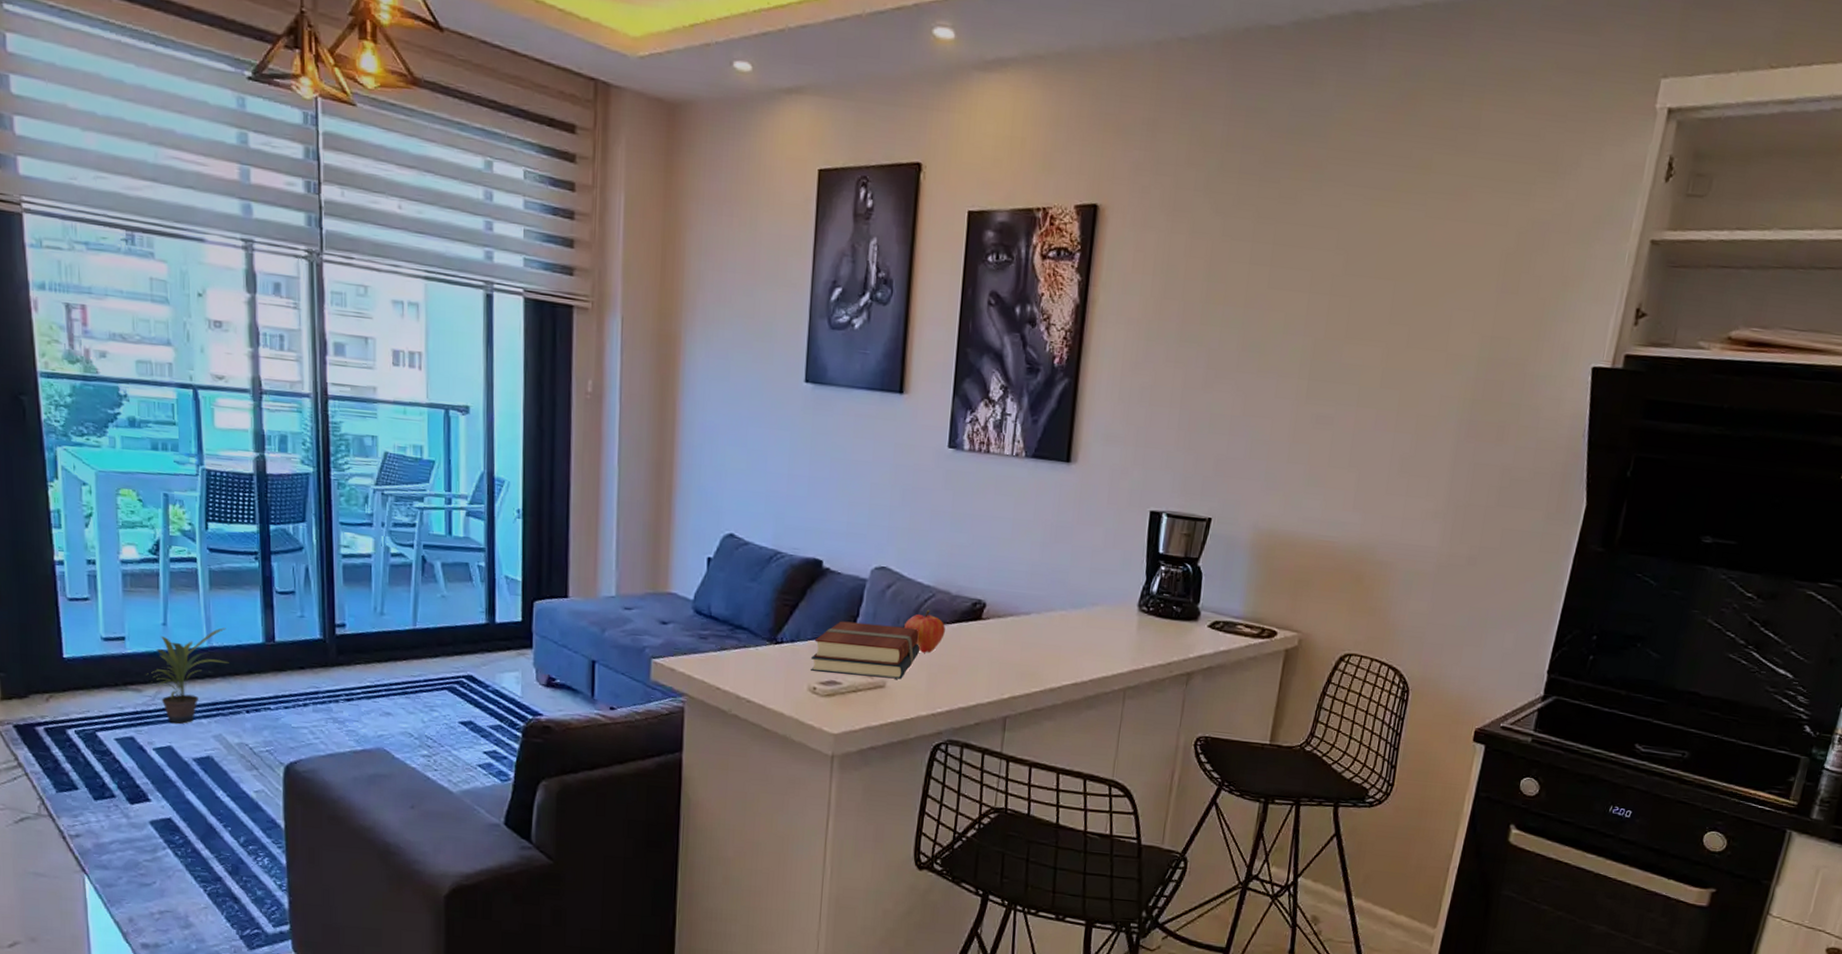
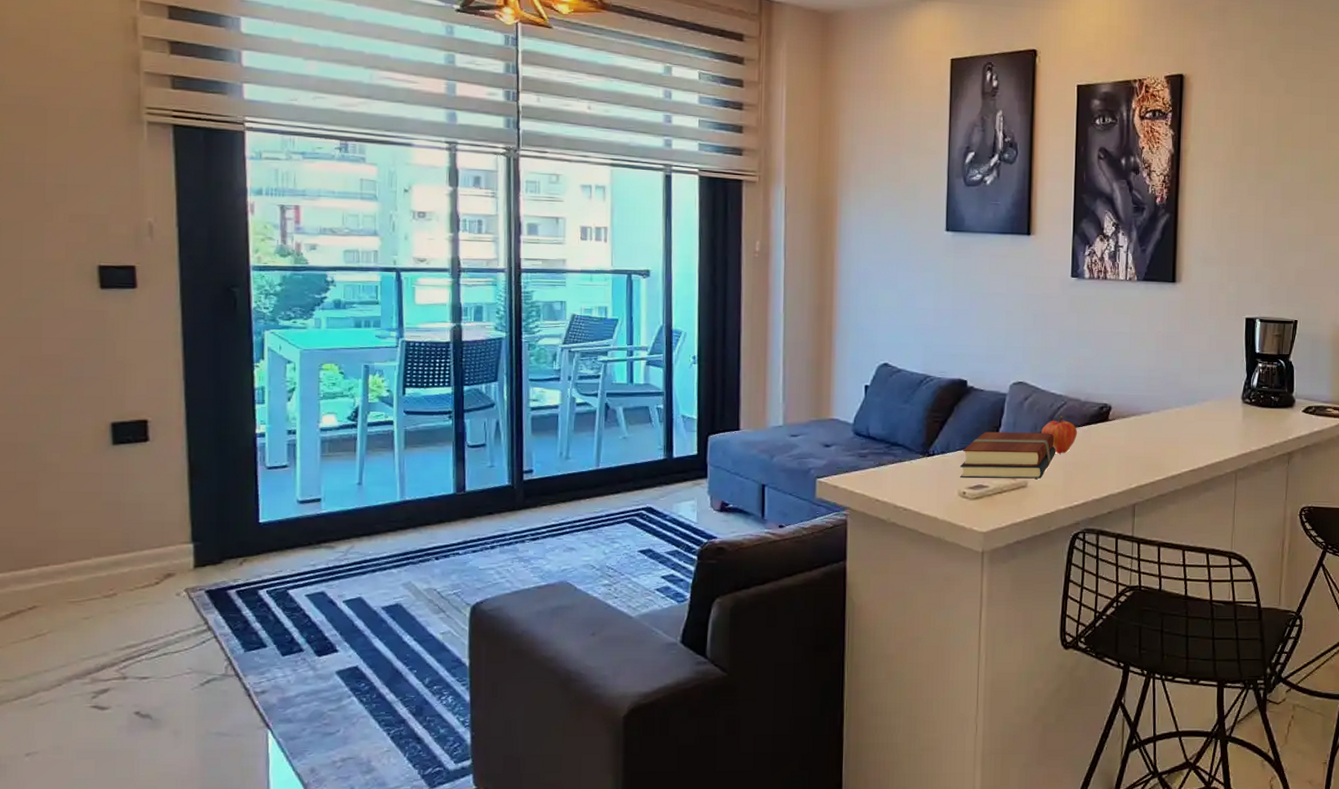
potted plant: present [146,628,229,724] -> none [339,482,421,575]

